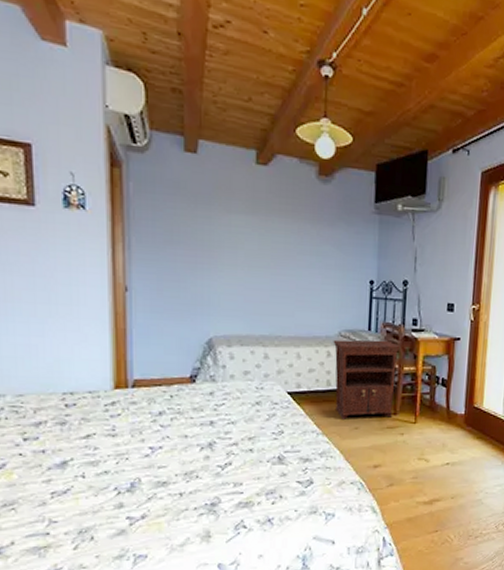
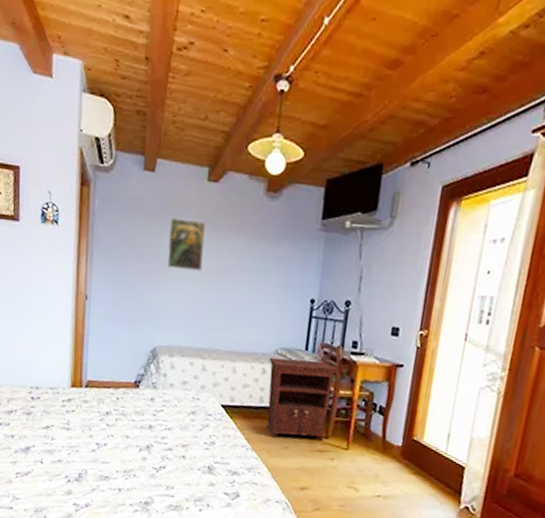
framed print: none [216,200,259,257] -> present [167,216,207,272]

